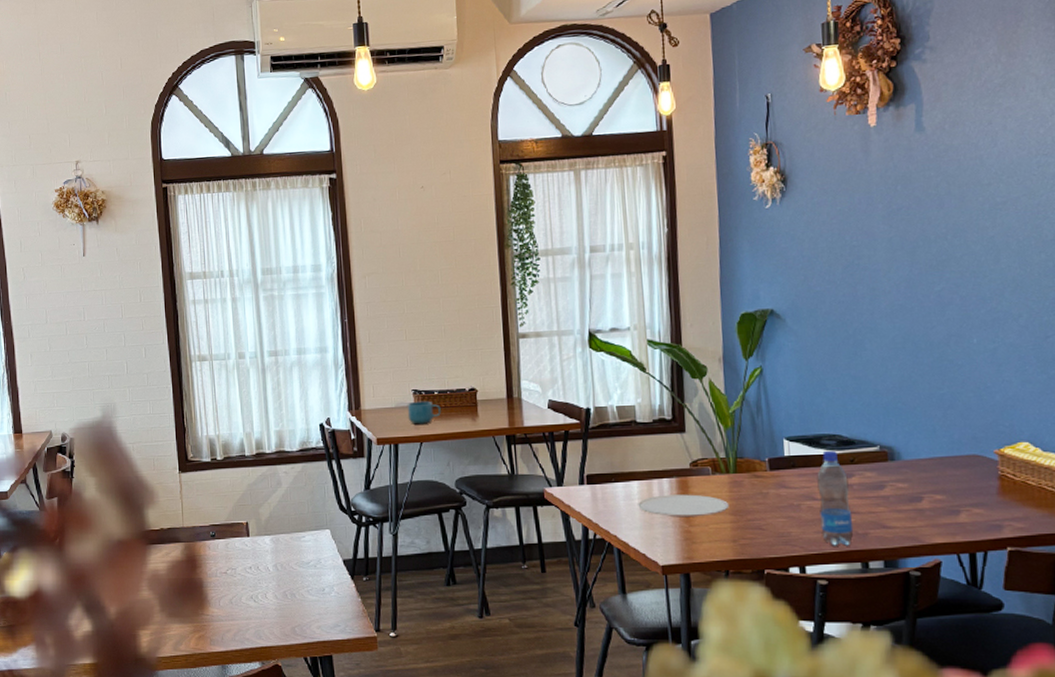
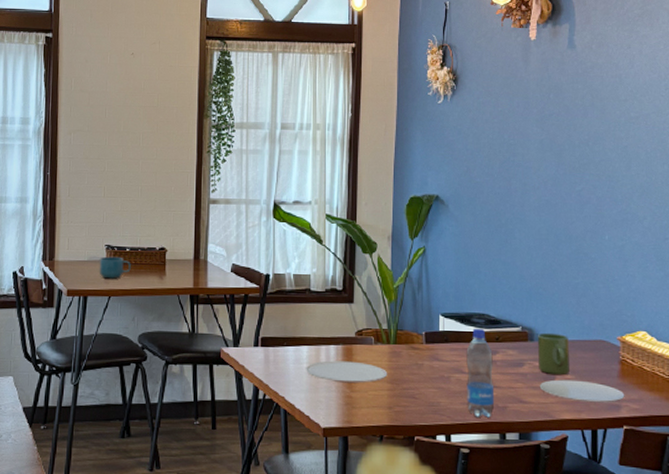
cup: none [898,450,940,497] -> present [537,332,571,376]
plate: none [904,500,1007,524] -> present [539,379,625,403]

